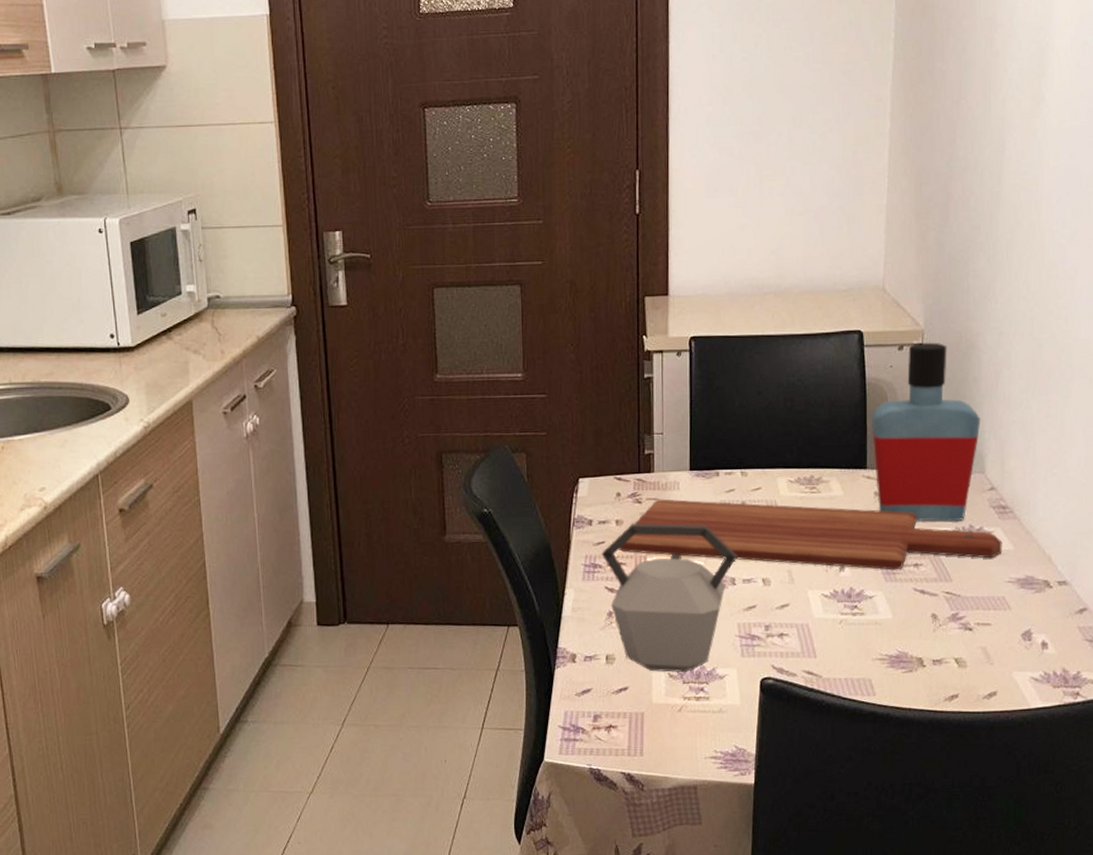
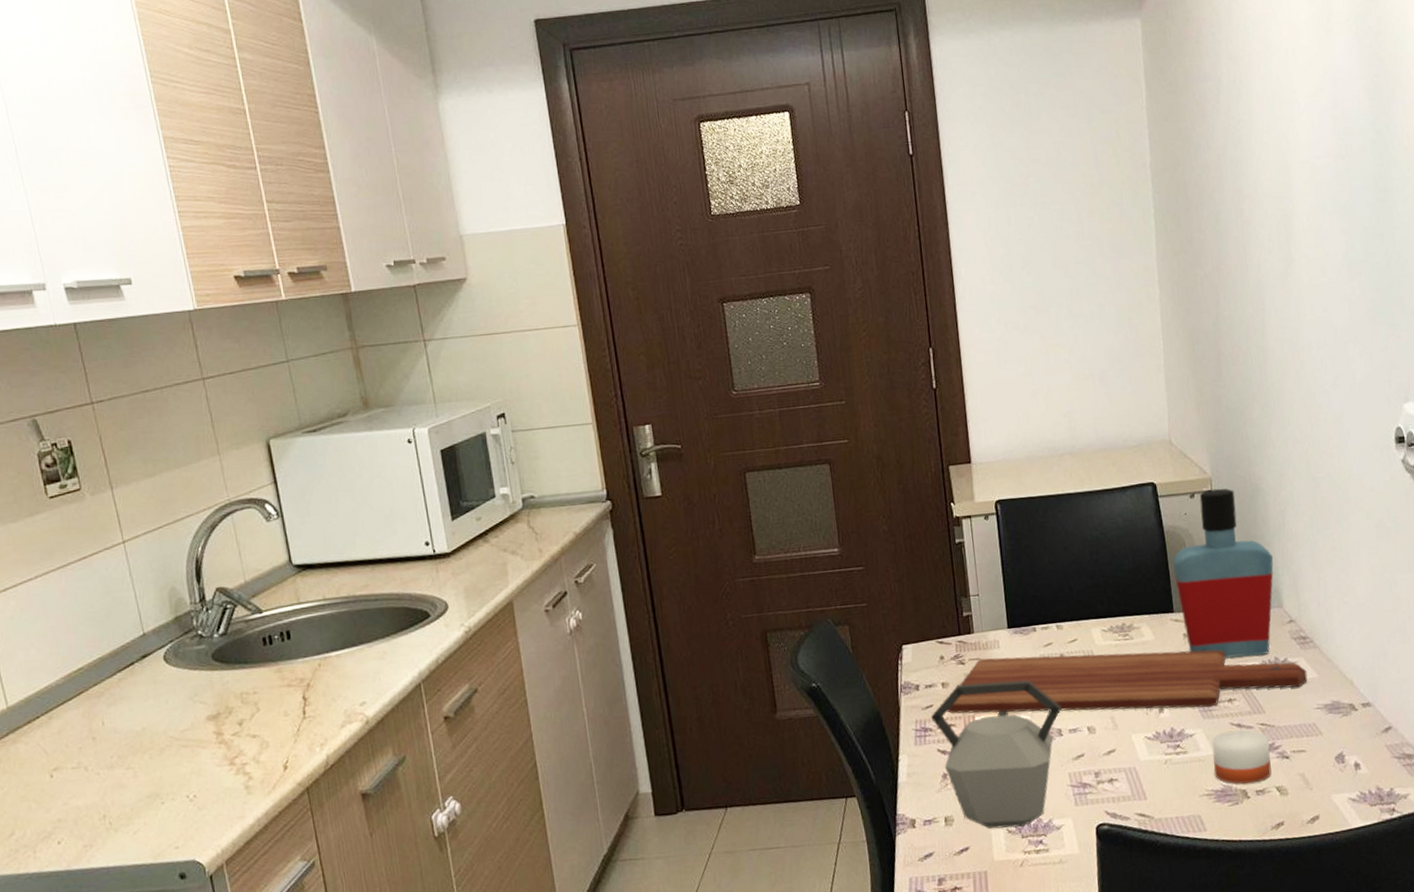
candle: none [890,587,953,652] -> present [1211,721,1272,784]

